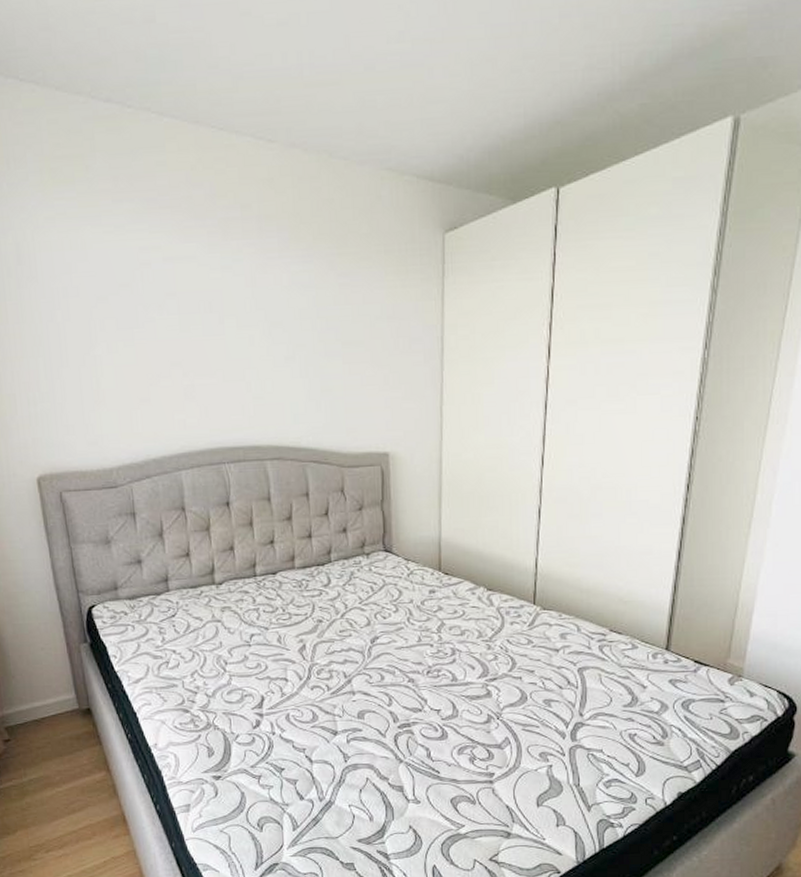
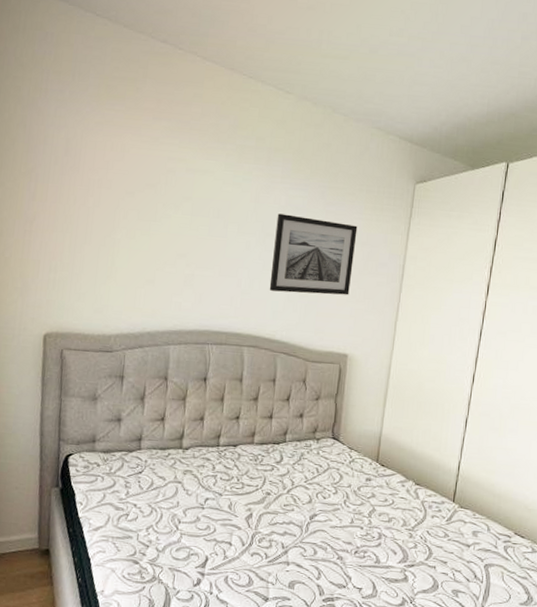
wall art: none [281,295,381,391] -> present [269,213,358,295]

